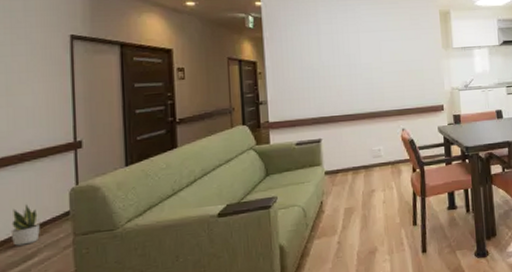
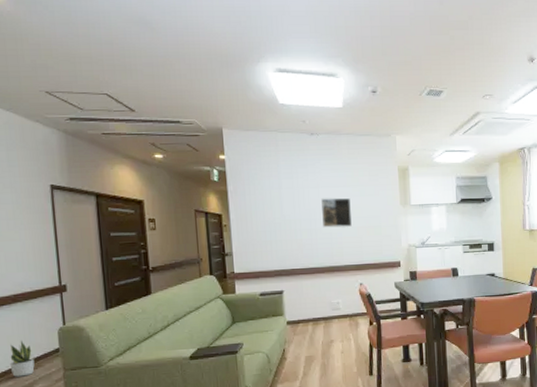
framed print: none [361,42,393,73] -> present [321,197,352,228]

